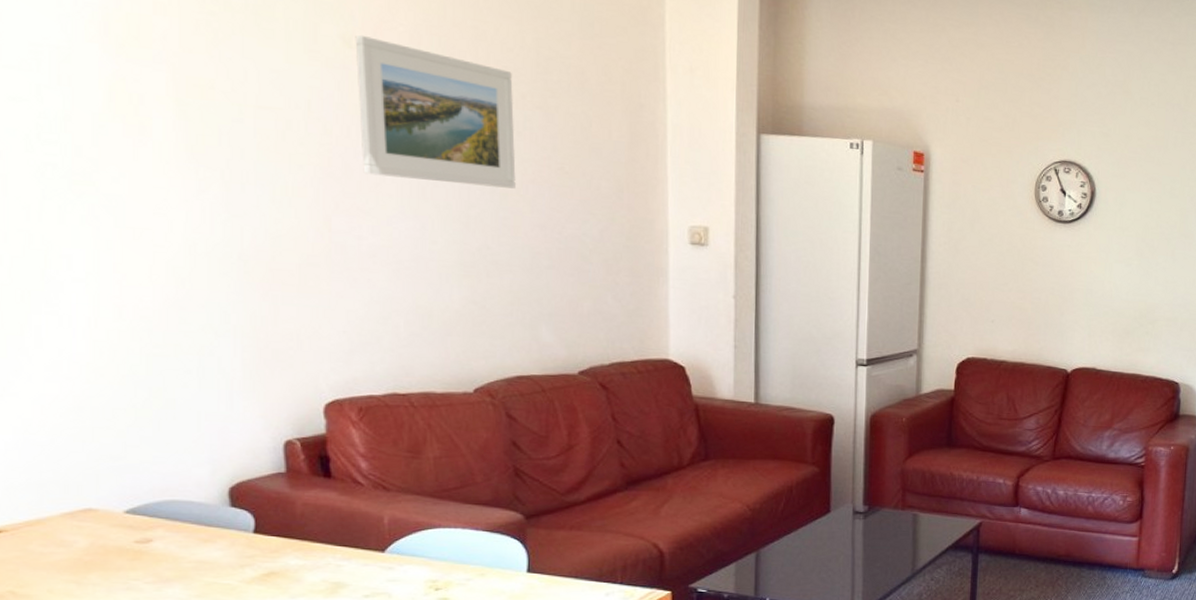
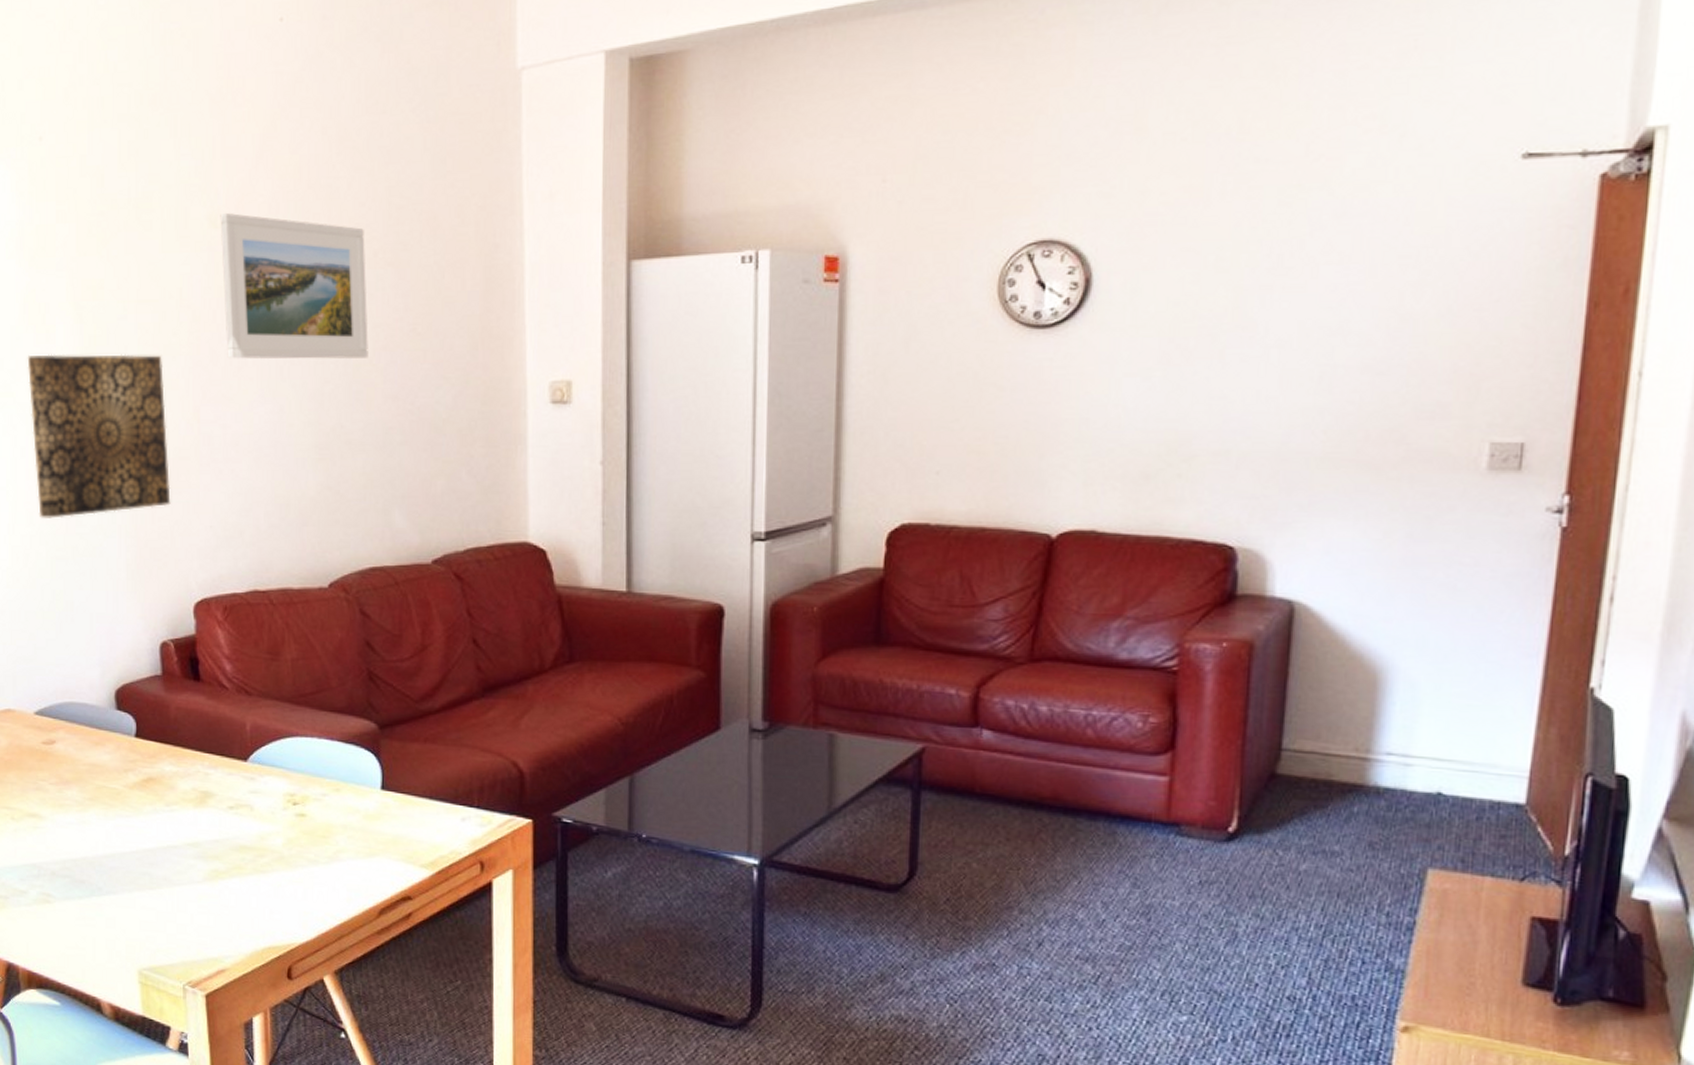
wall art: none [114,146,297,315] -> present [27,354,171,518]

